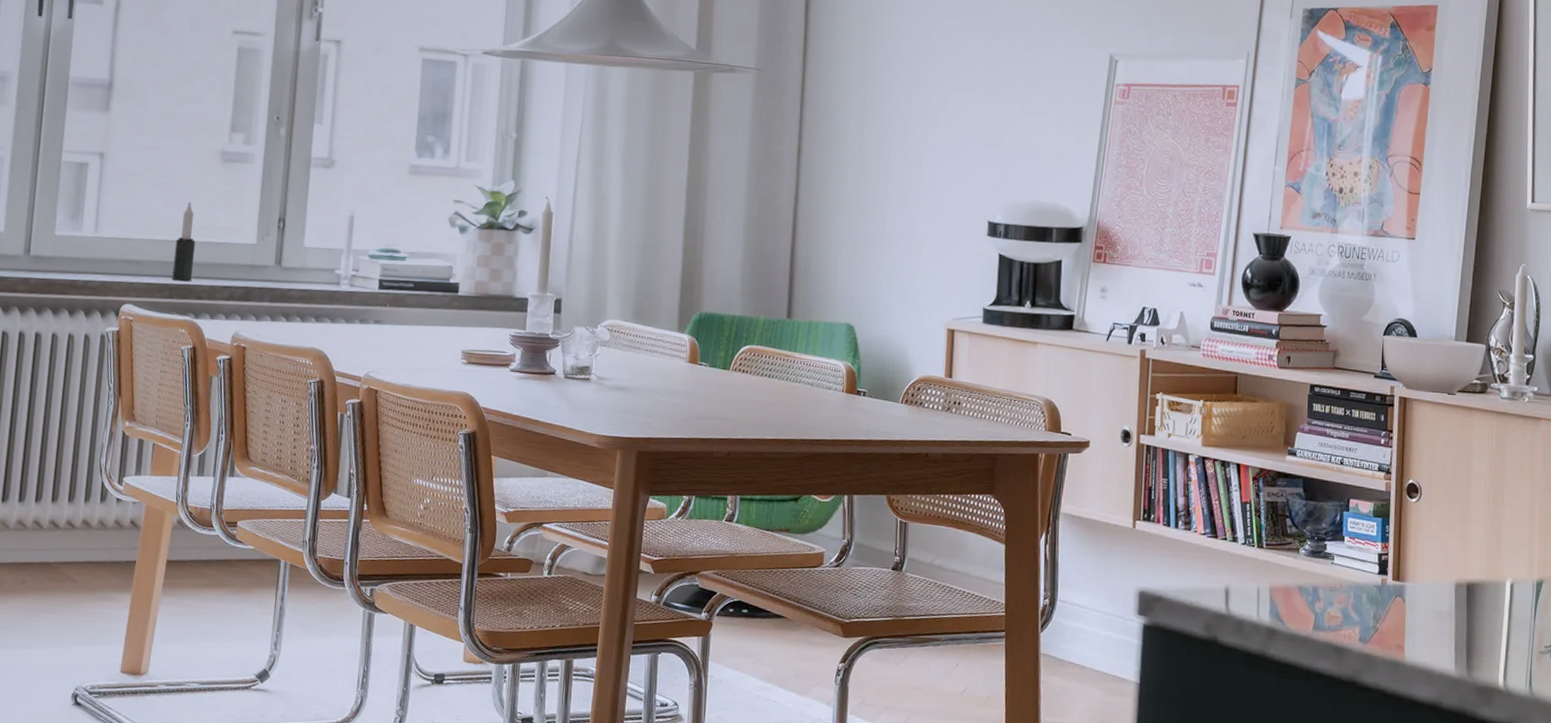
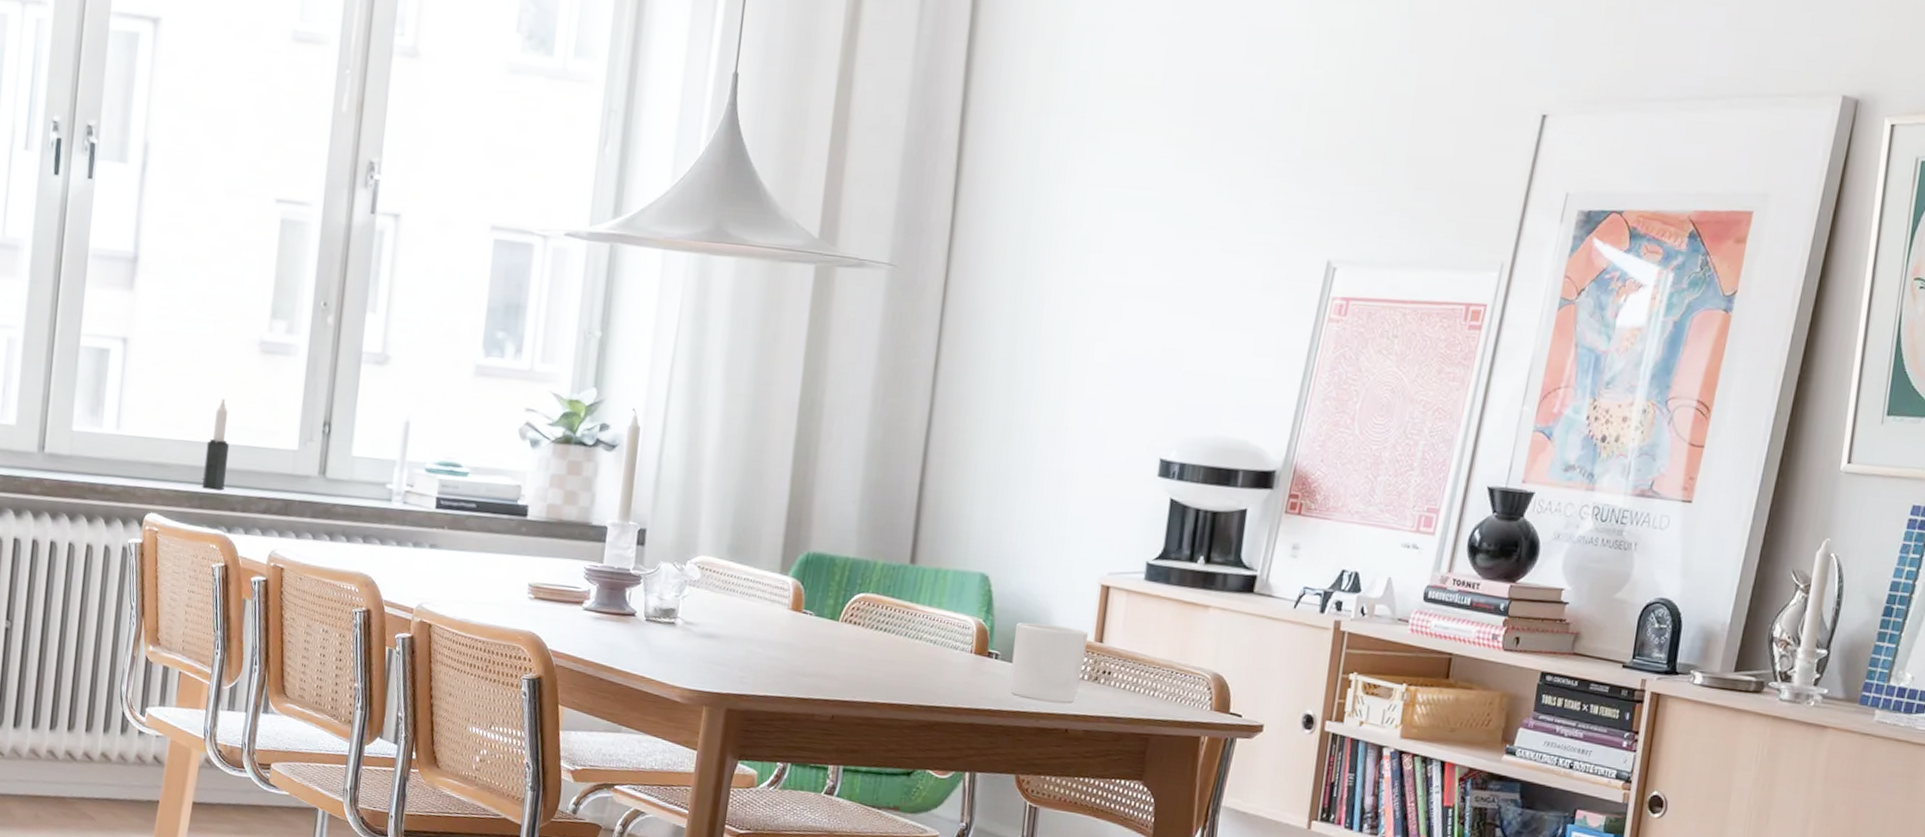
mug: none [877,363,939,431] -> present [1010,622,1088,703]
bowl: present [1381,335,1486,395] -> none [1636,617,1768,693]

